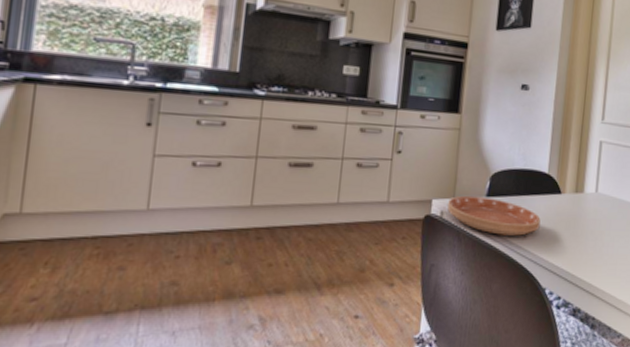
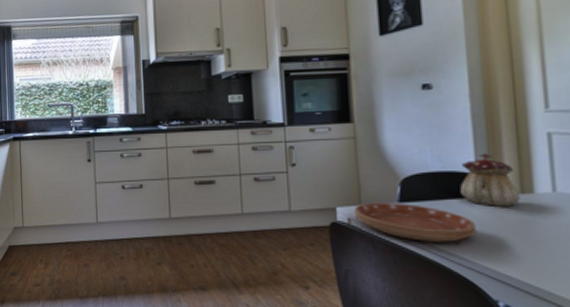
teapot: none [534,155,575,204] -> present [460,153,521,207]

